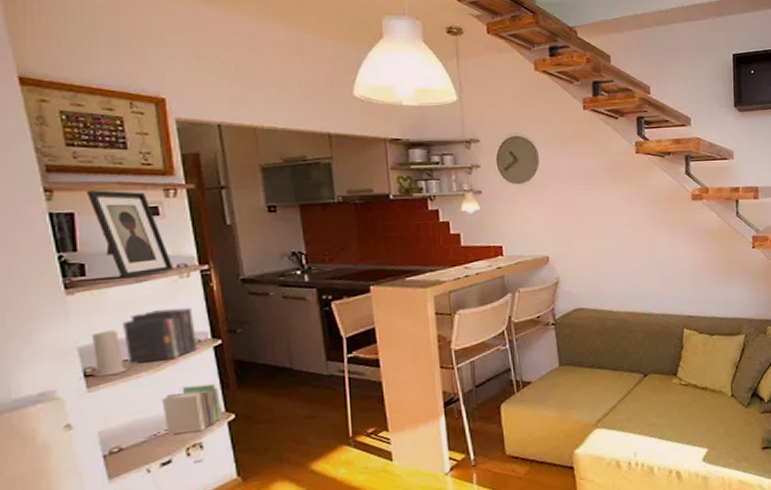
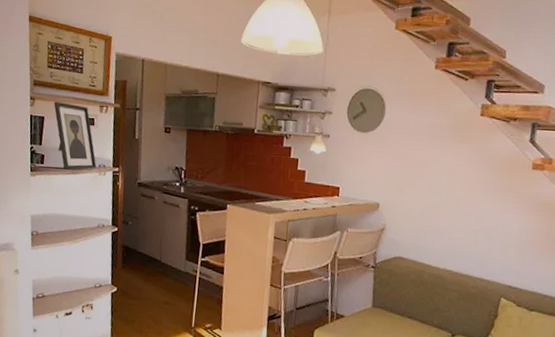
candle: present [91,330,128,378] -> none [36,206,57,240]
books: present [123,307,198,364] -> none [58,197,103,237]
books: present [161,384,223,436] -> none [72,259,110,296]

